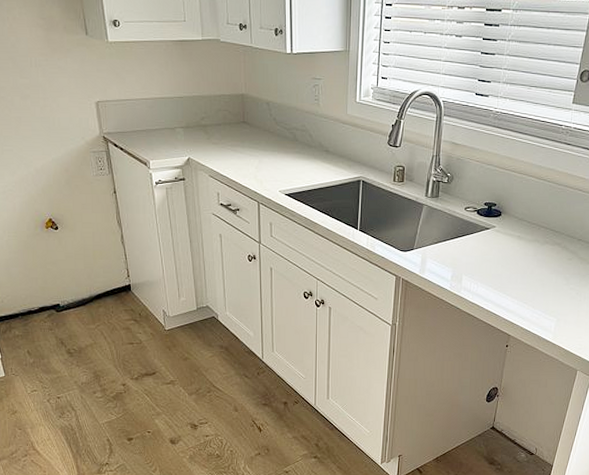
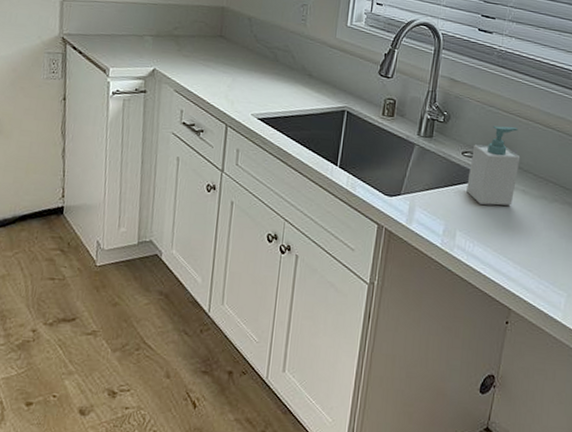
soap bottle: none [470,181,516,251] -> present [466,125,521,206]

